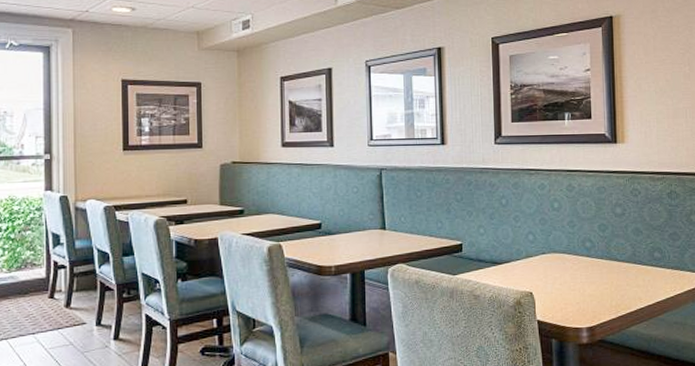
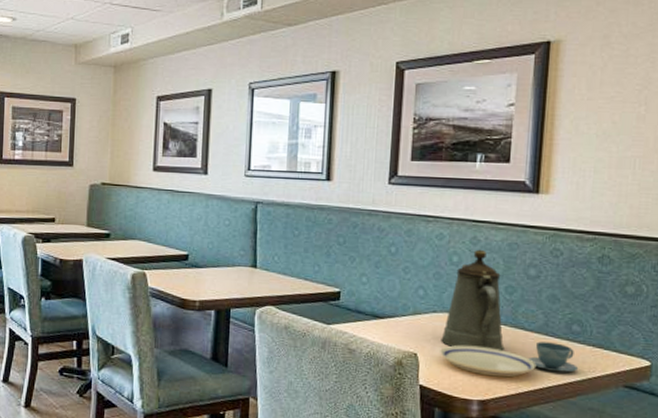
coffee pot: none [551,195,603,283] -> present [441,249,505,351]
plate: none [551,279,630,305] -> present [440,345,537,378]
teacup: none [623,269,662,294] -> present [528,341,578,372]

